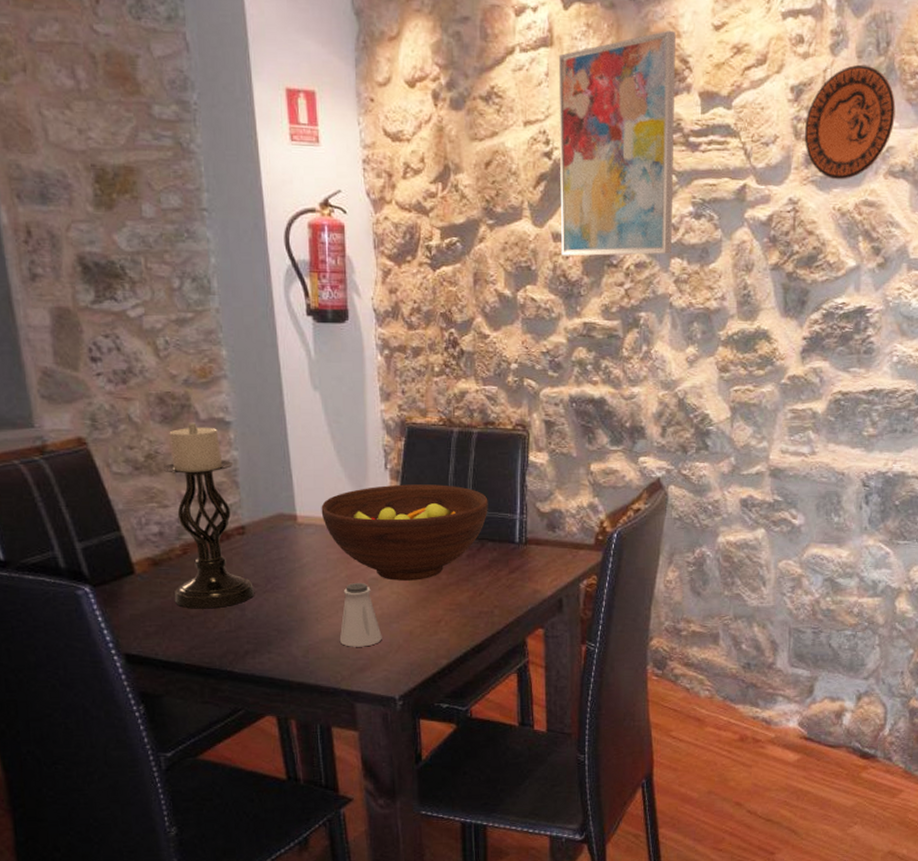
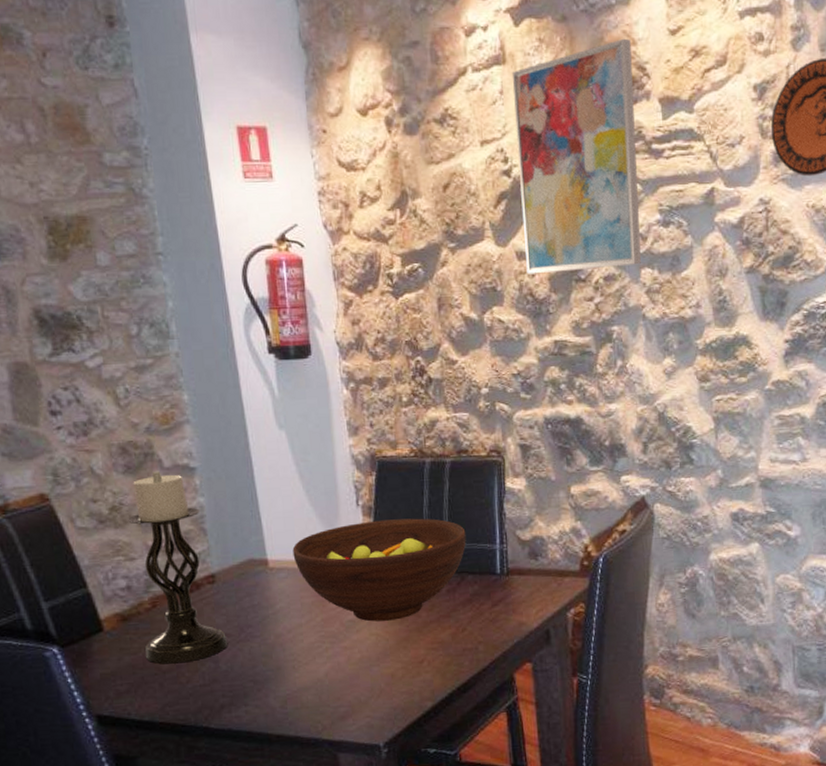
saltshaker: present [339,583,382,647] -> none [318,626,363,695]

